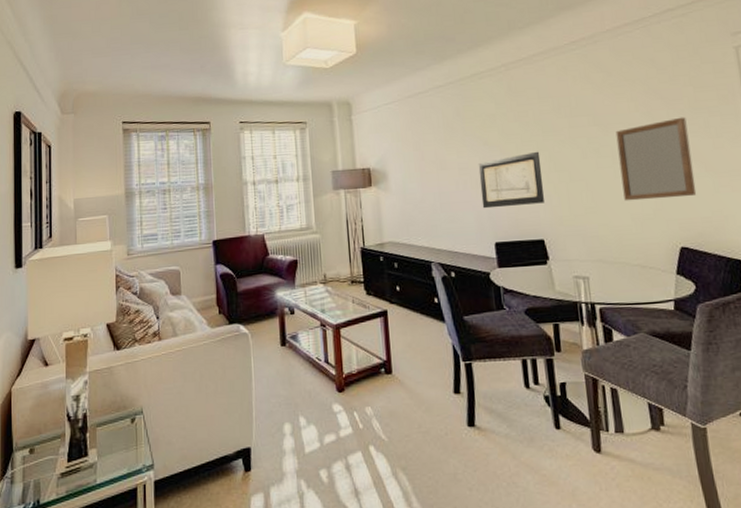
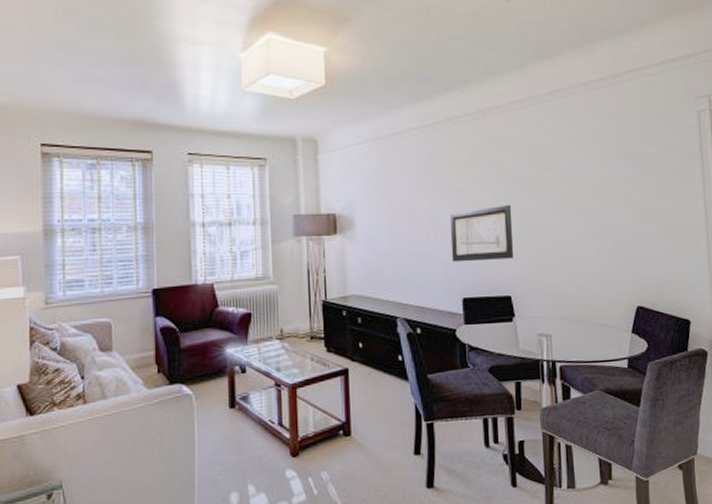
home mirror: present [615,116,697,201] -> none [585,177,655,260]

